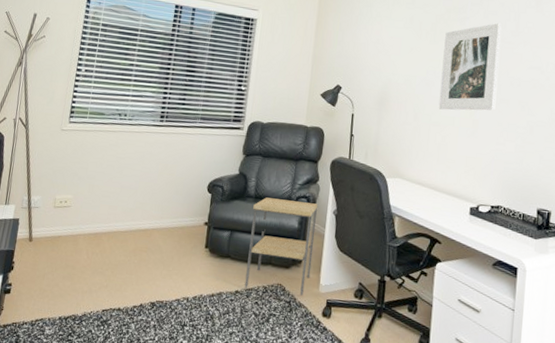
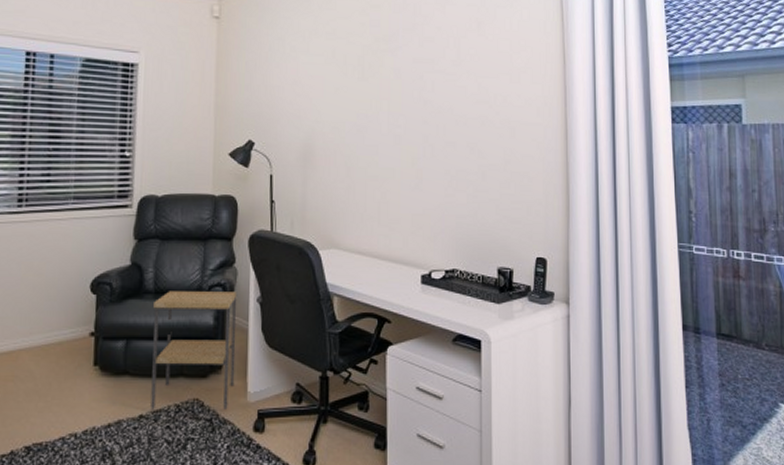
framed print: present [438,22,502,111] -> none [374,51,441,161]

